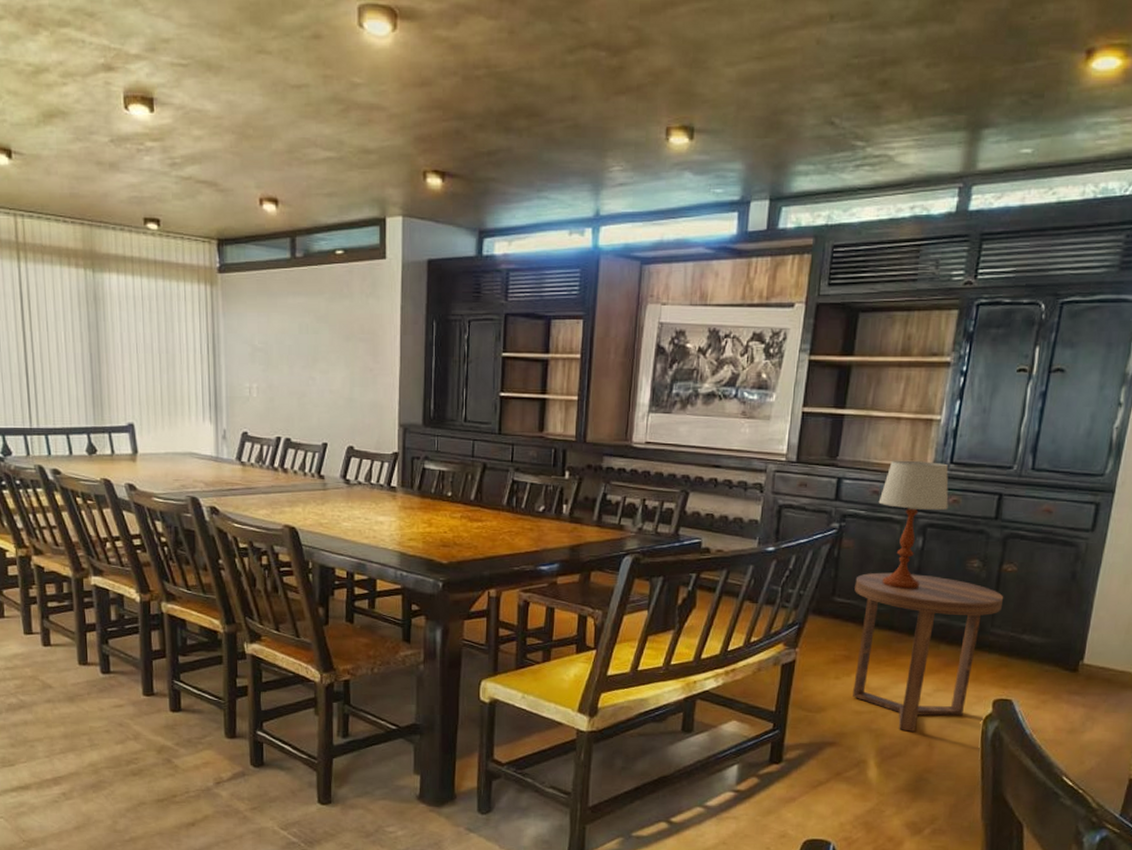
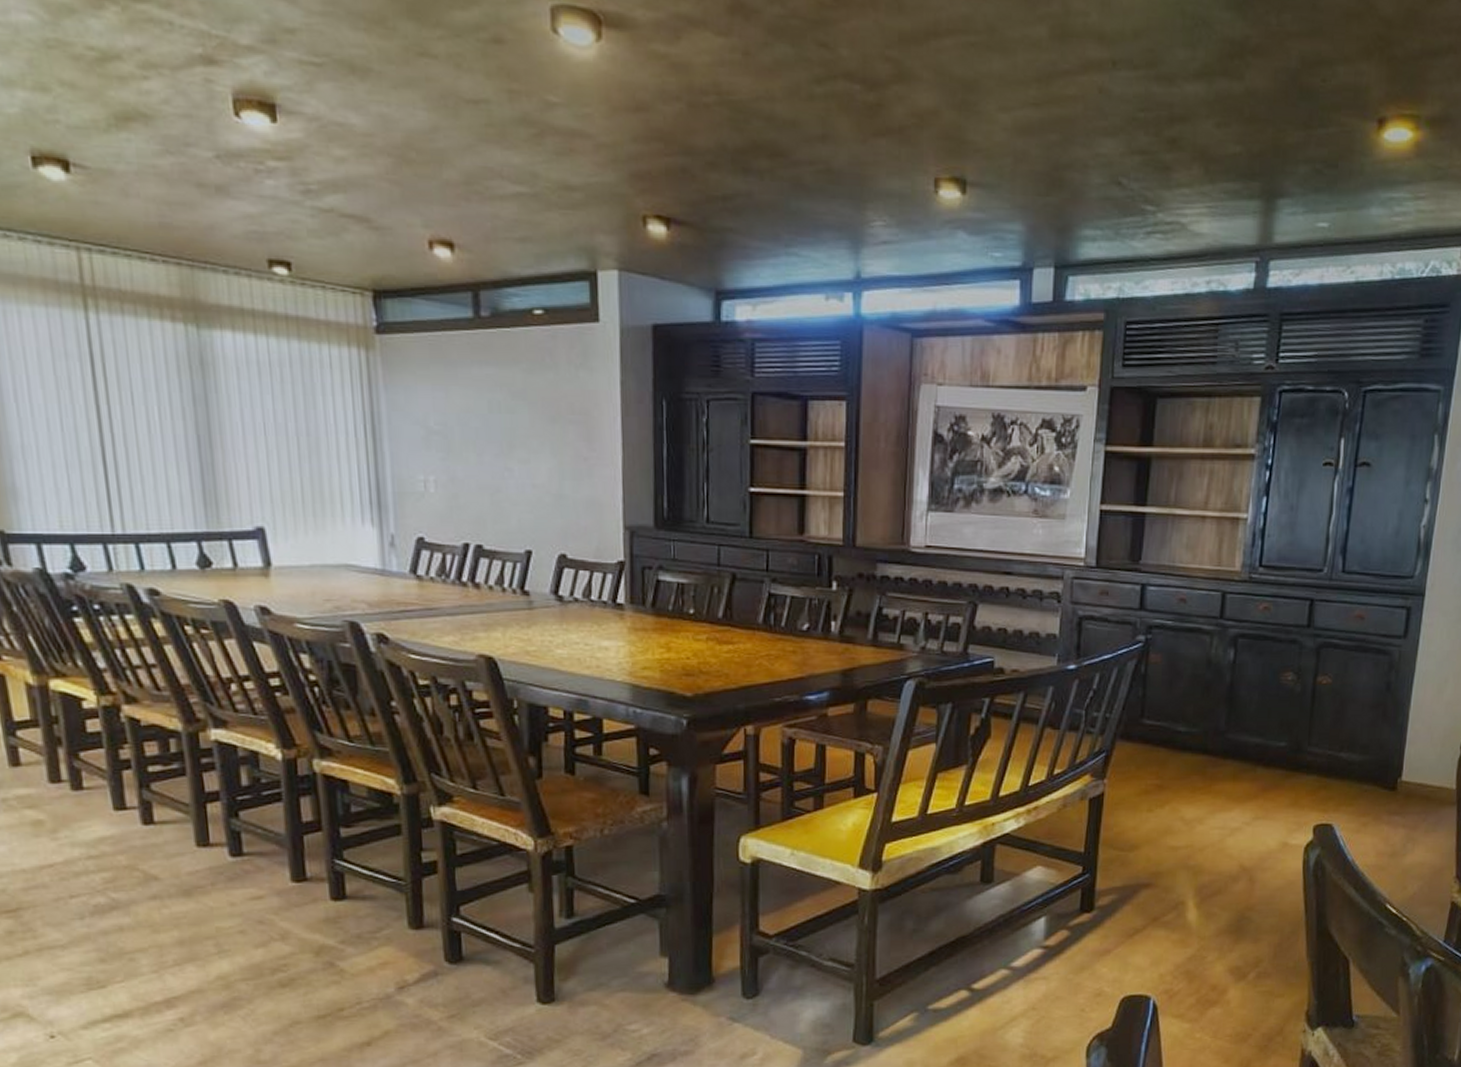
side table: present [853,572,1004,732] -> none [1165,689,1320,866]
table lamp: present [878,460,949,589] -> none [1186,563,1259,707]

